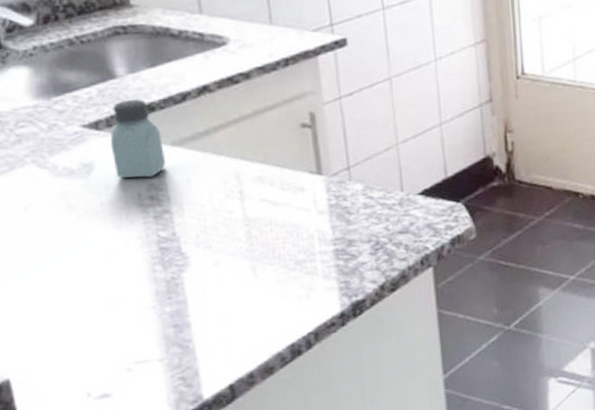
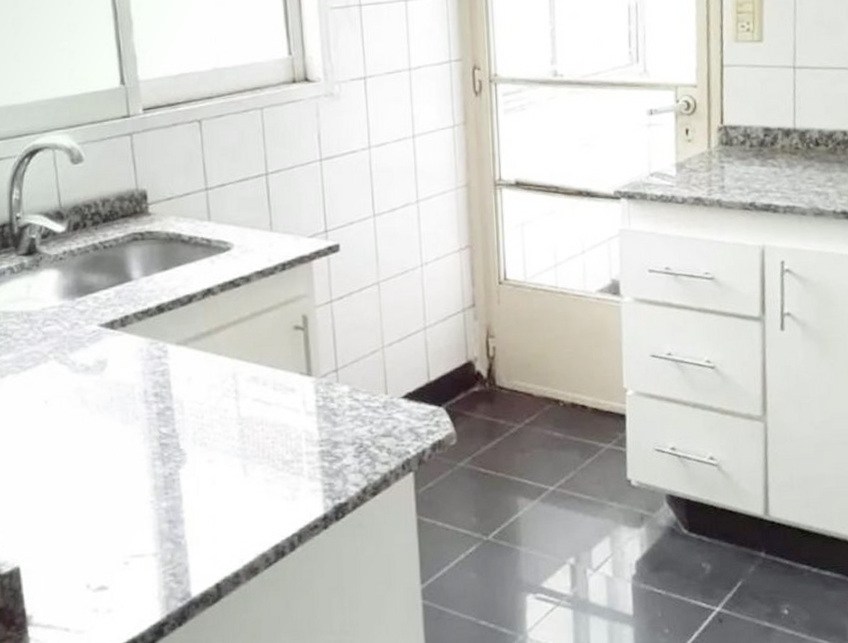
saltshaker: present [110,99,165,179] -> none [123,301,170,376]

